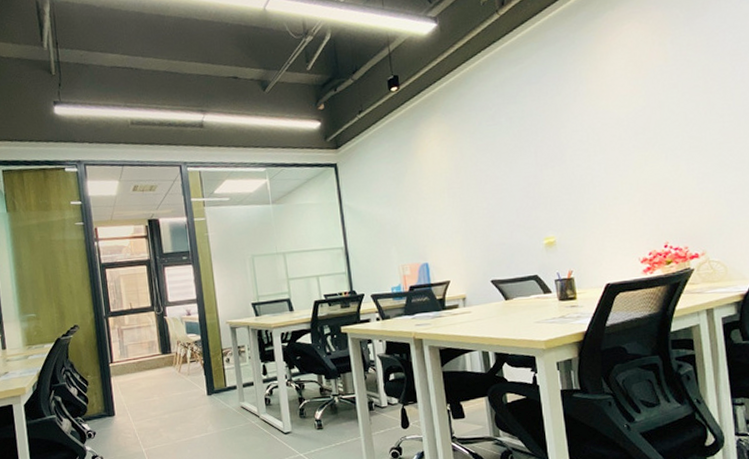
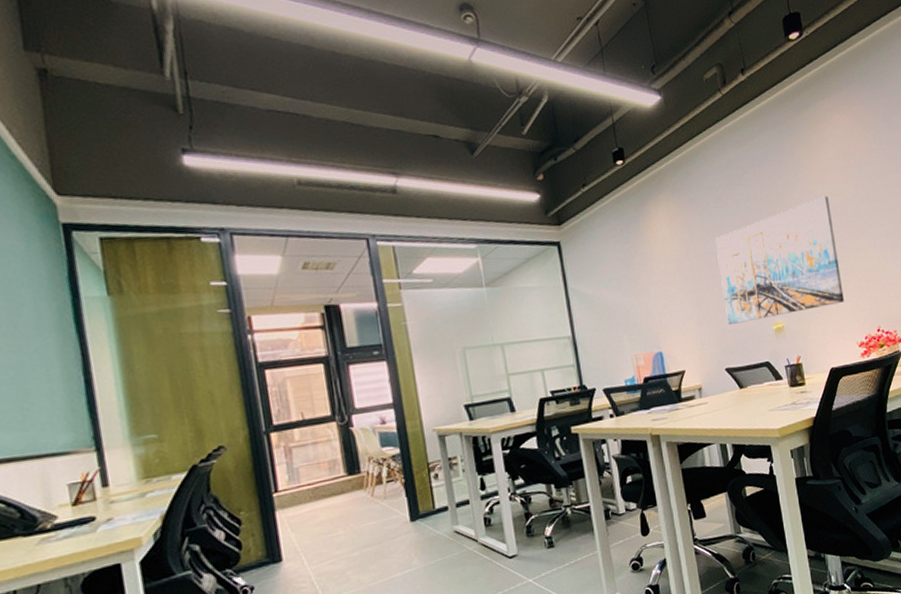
wall art: none [485,109,626,238] -> present [715,196,844,324]

